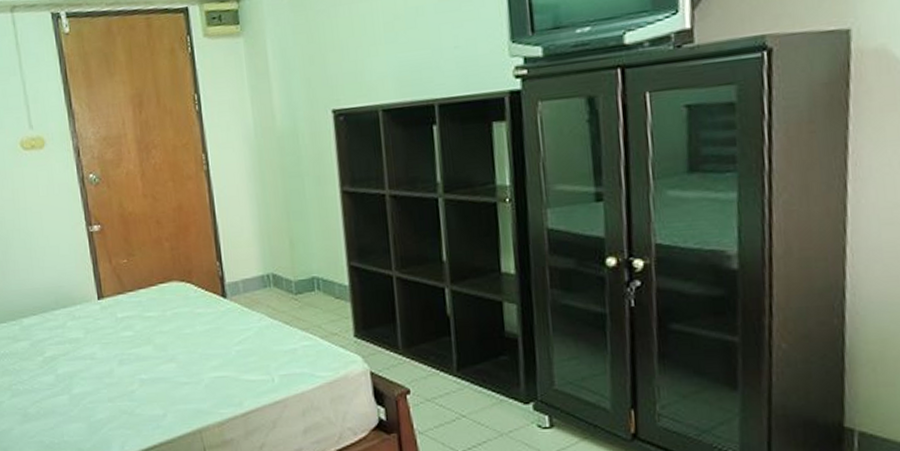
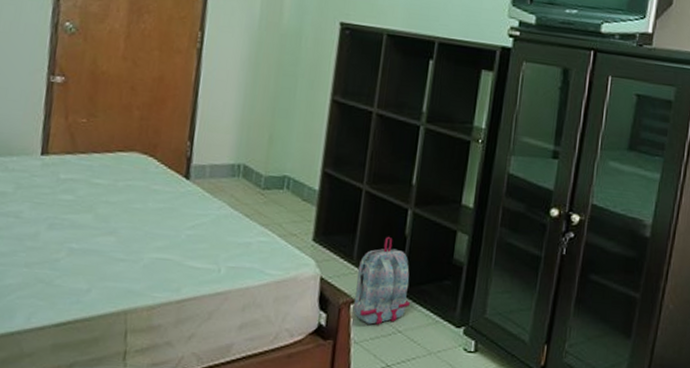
backpack: none [405,319,468,413] -> present [353,236,410,325]

